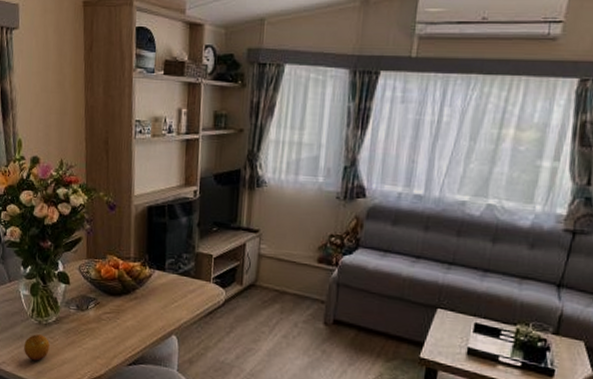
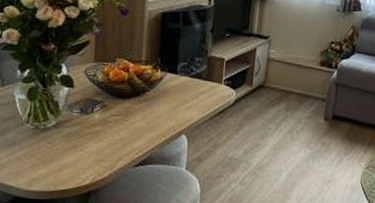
fruit: present [24,334,50,361] -> none [16,139,47,168]

